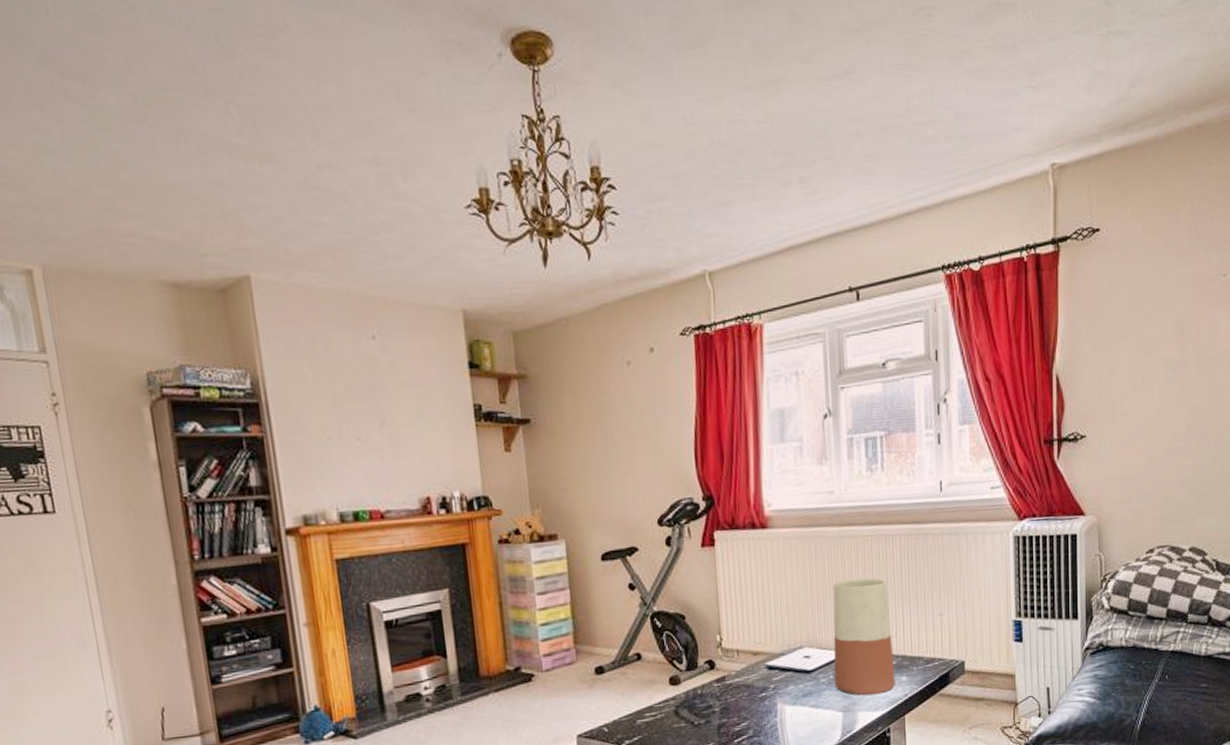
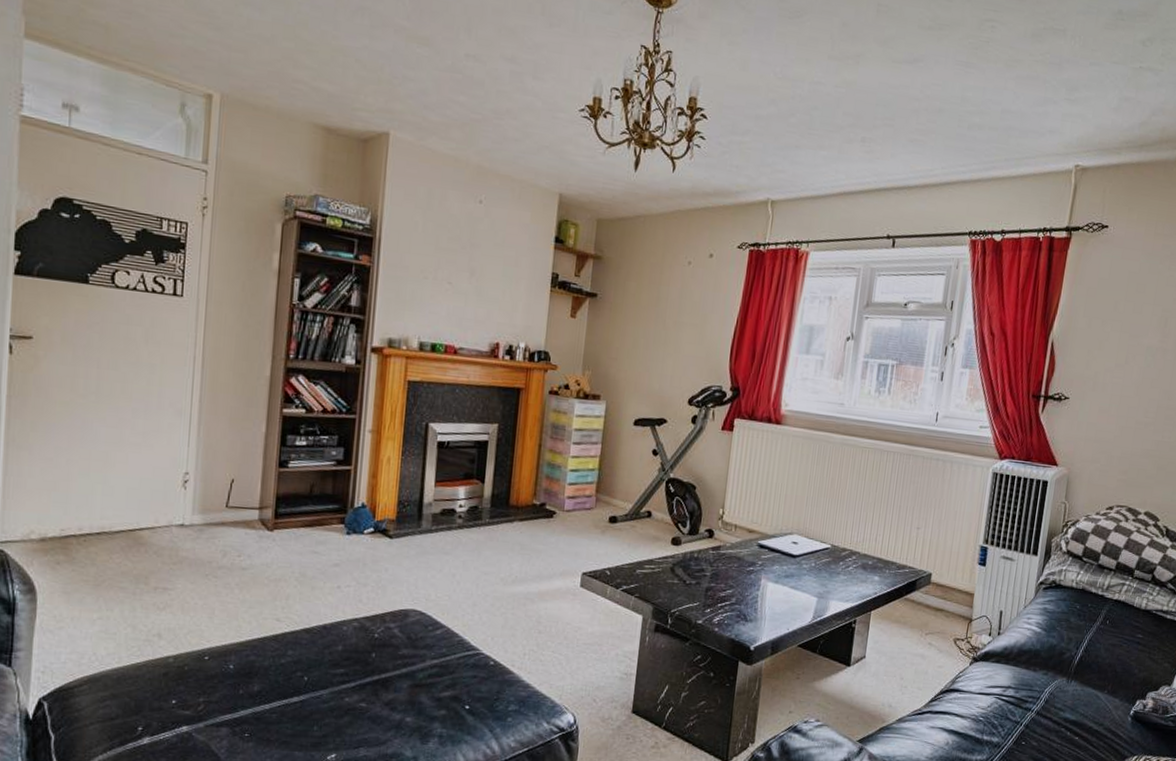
vase: present [832,578,895,695] -> none [814,482,876,588]

